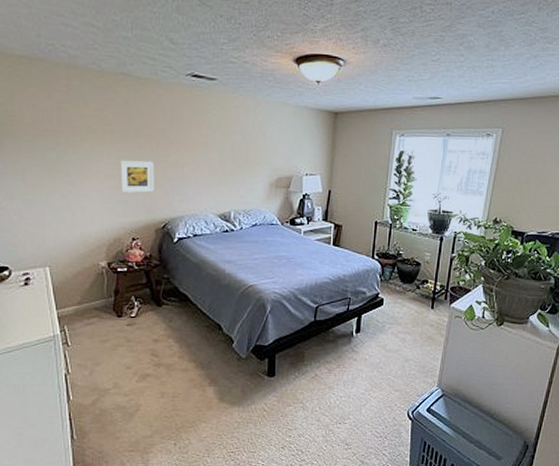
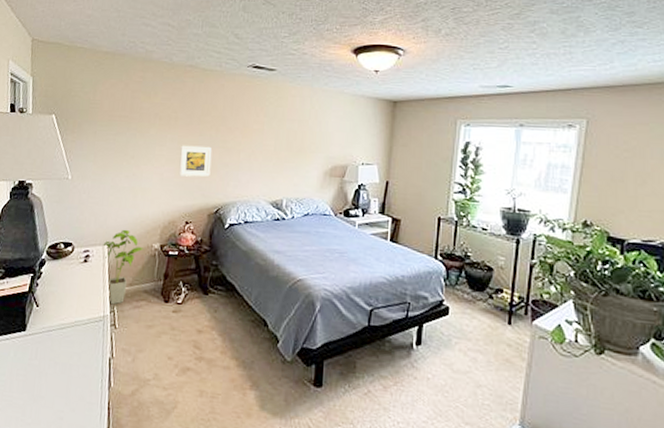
house plant: none [44,249,91,324] -> present [103,229,144,305]

